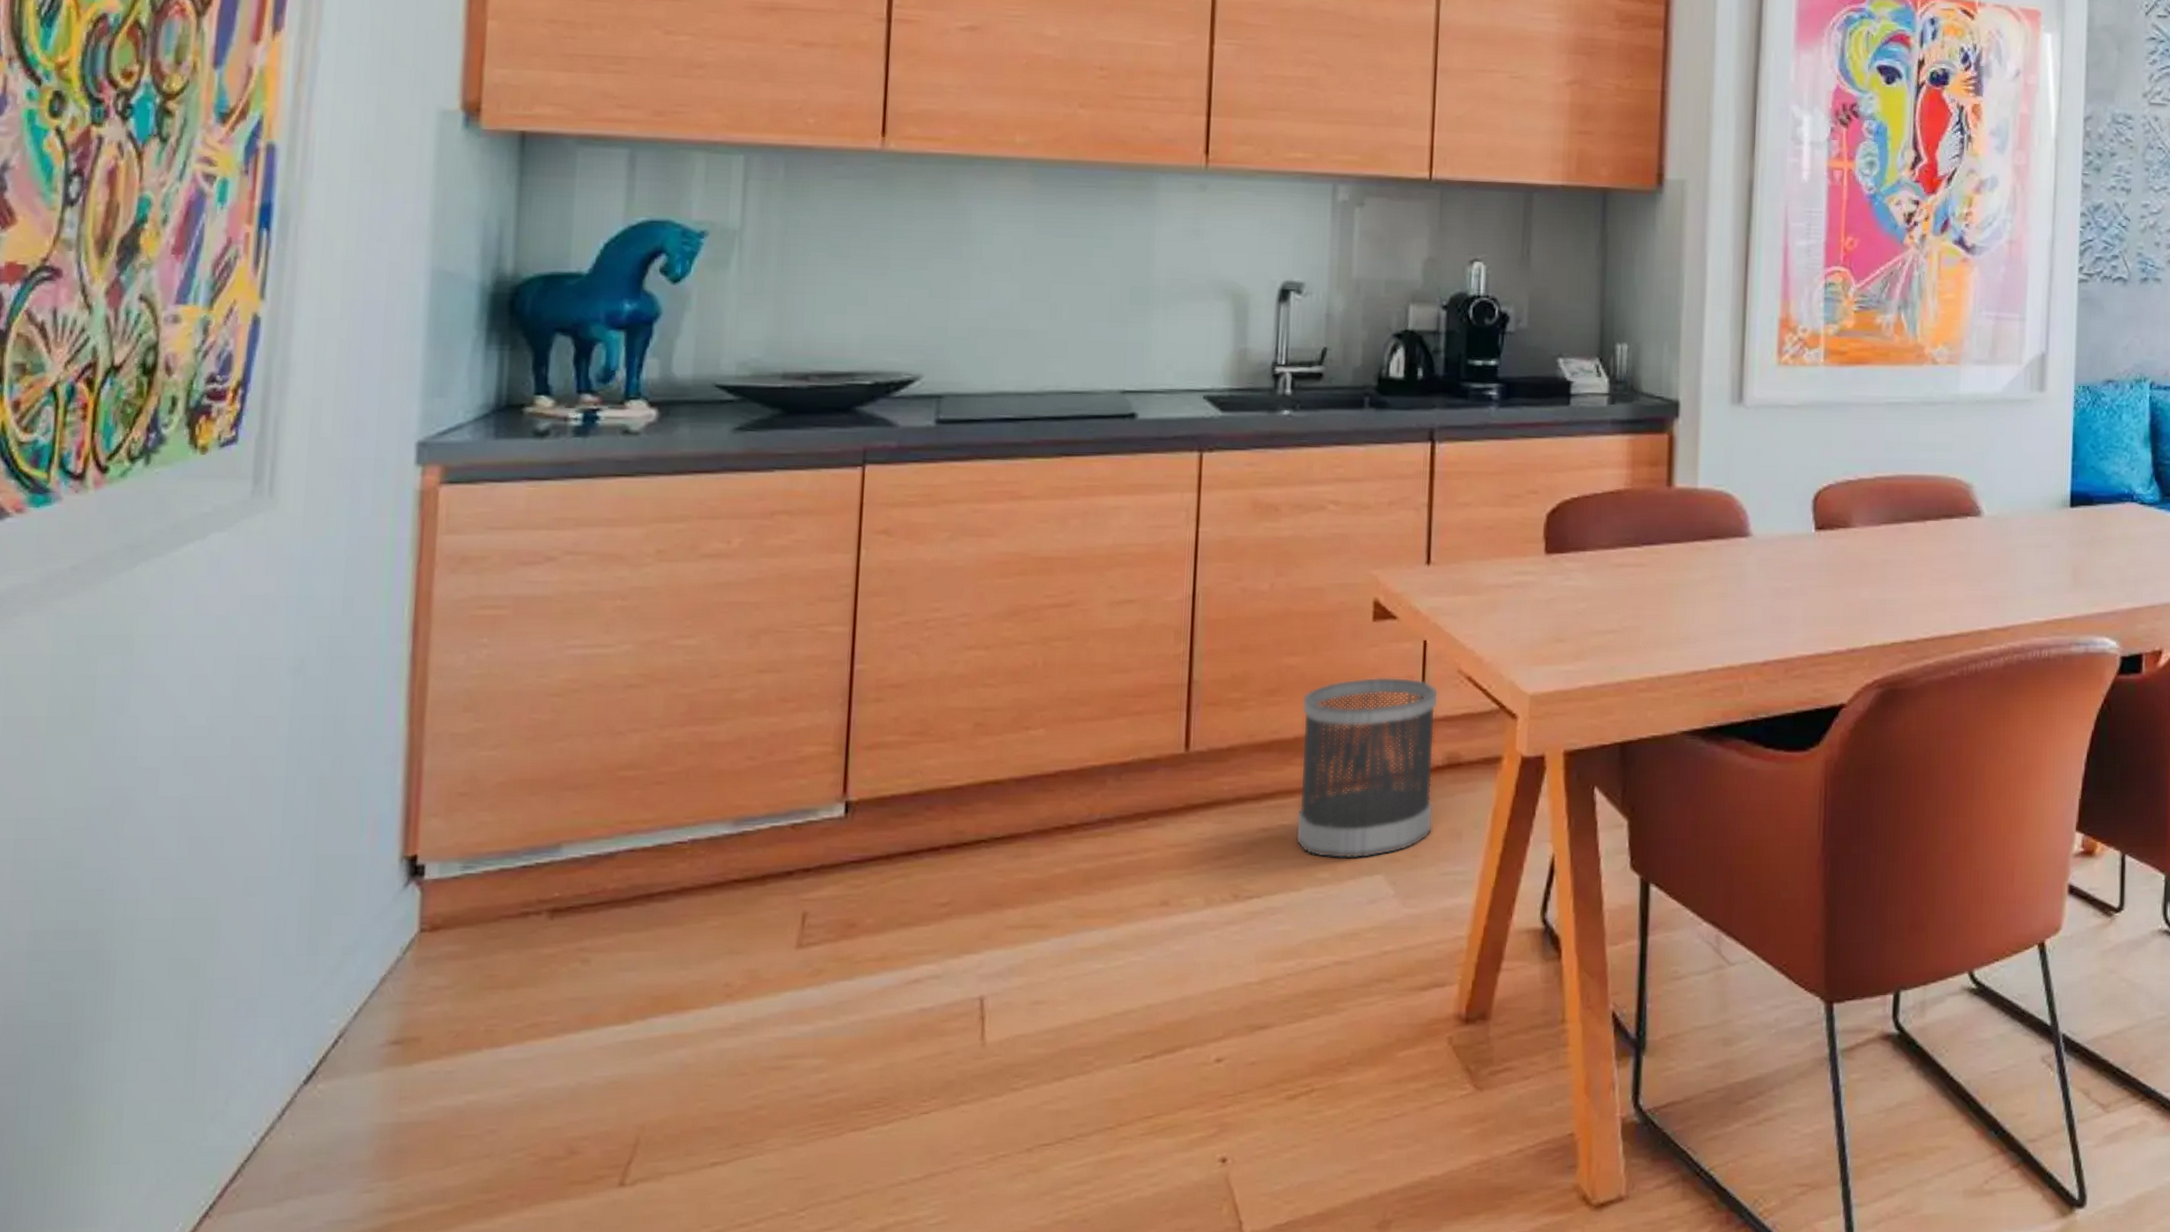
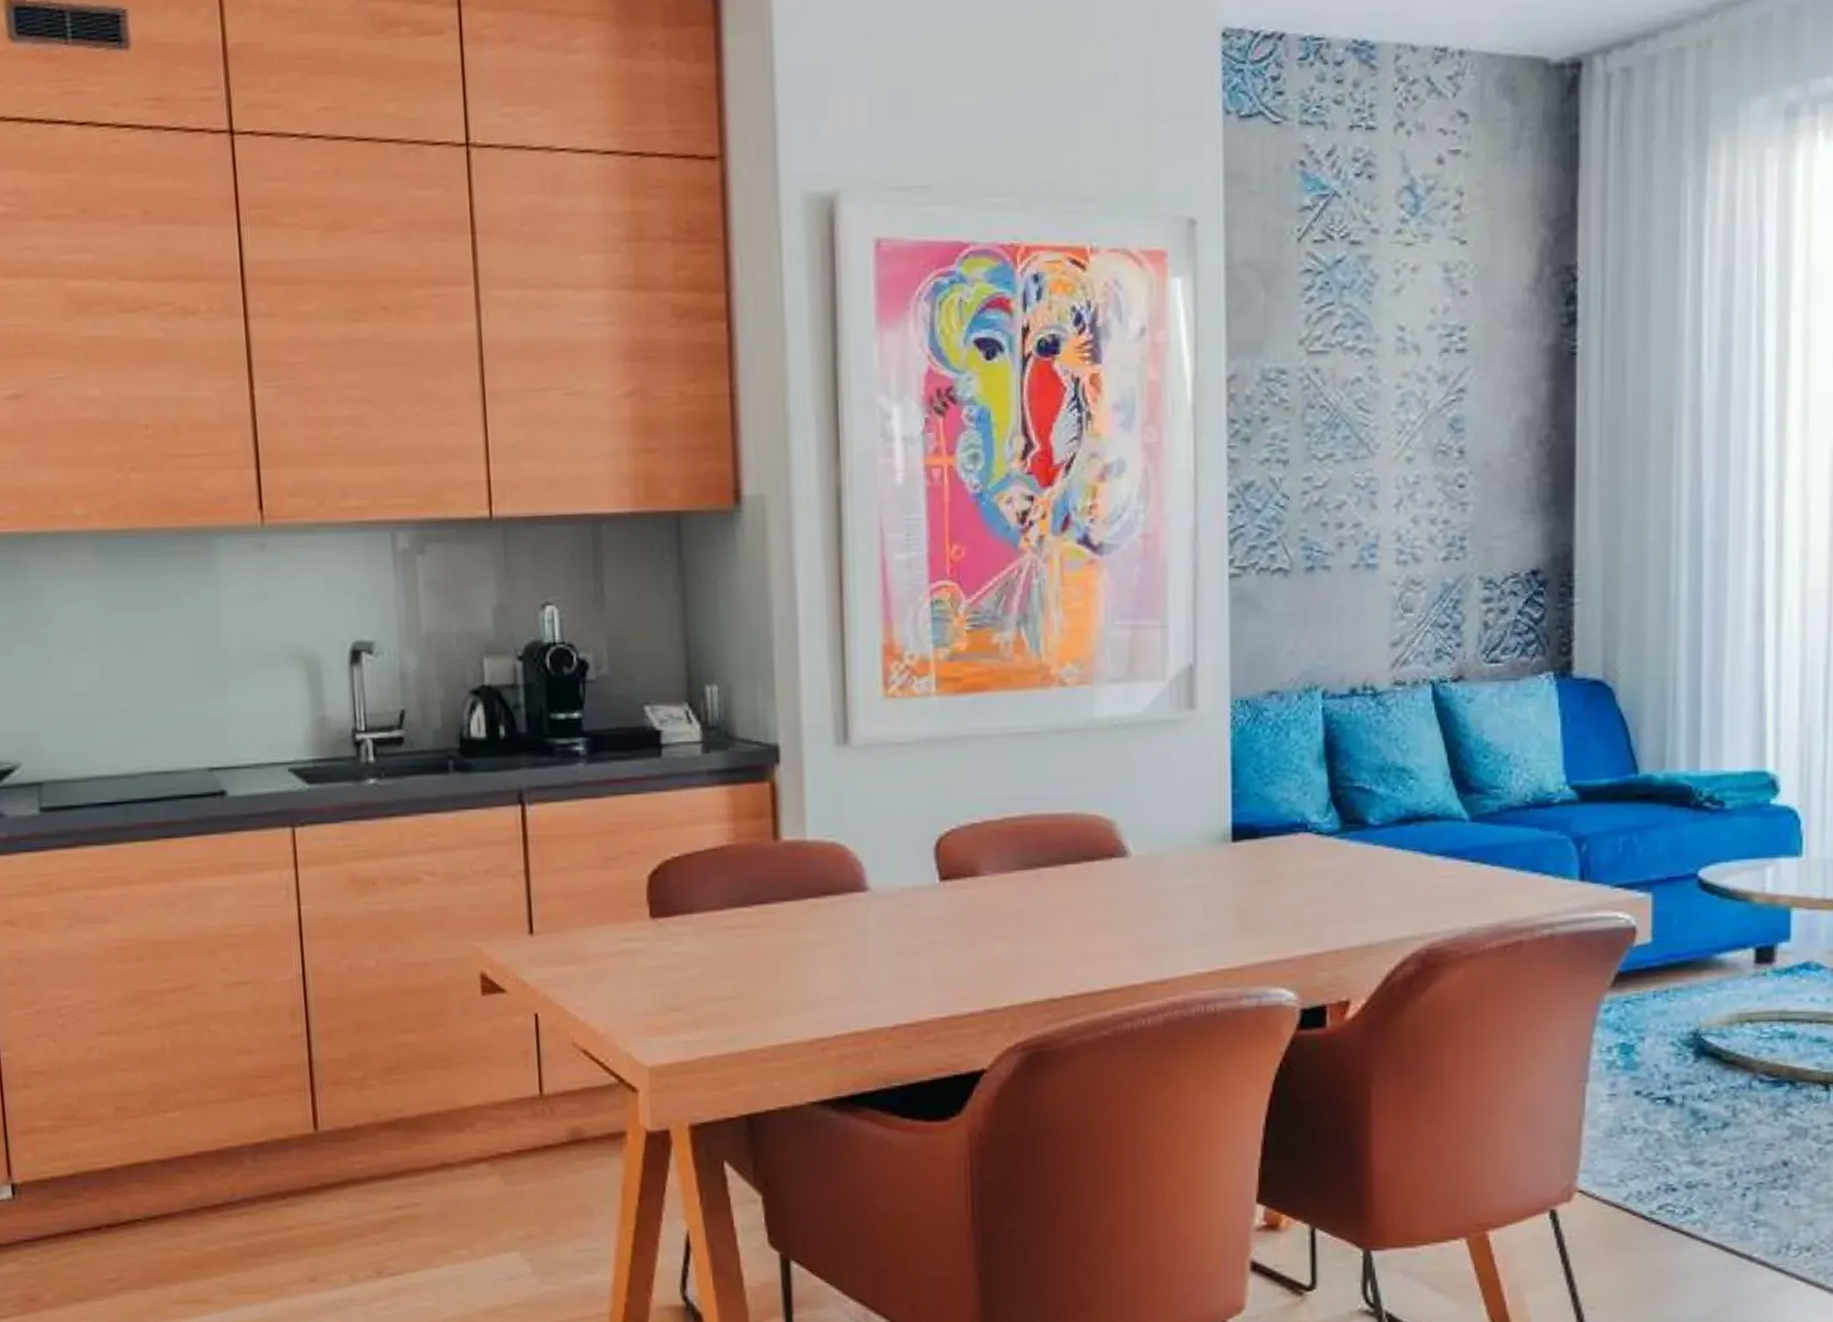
wastebasket: present [1295,677,1439,859] -> none [420,1052,564,1236]

